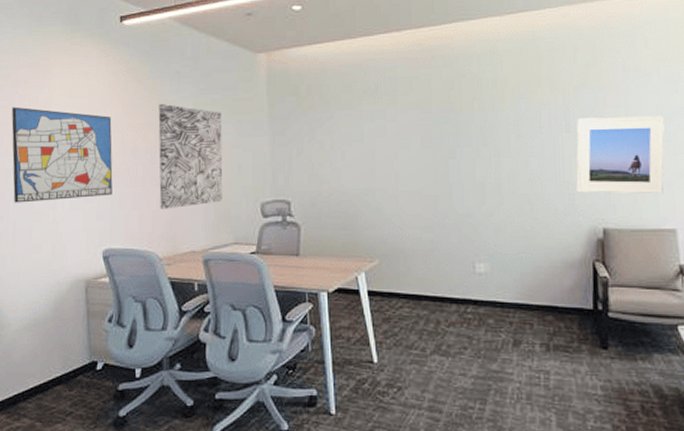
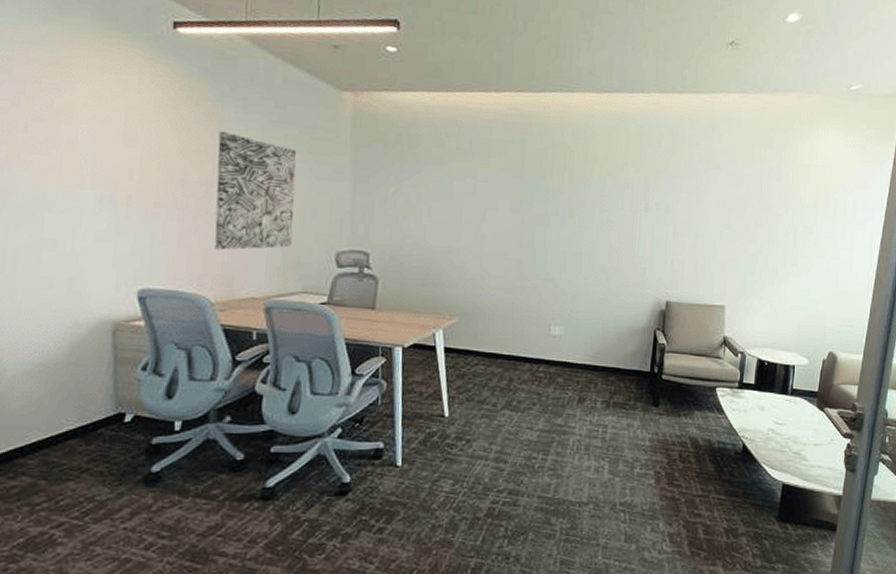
wall art: present [11,106,113,203] -> none [14,109,157,229]
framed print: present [576,116,665,195] -> none [648,200,727,275]

